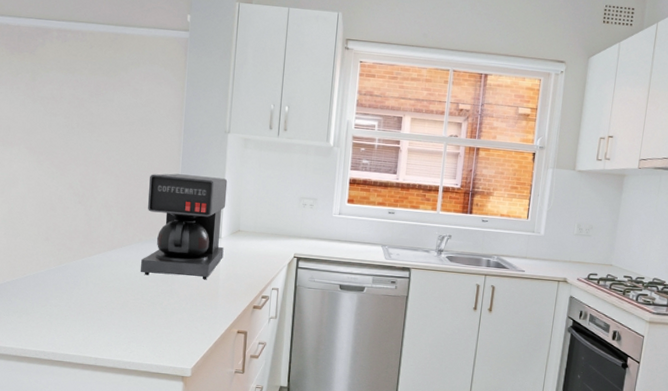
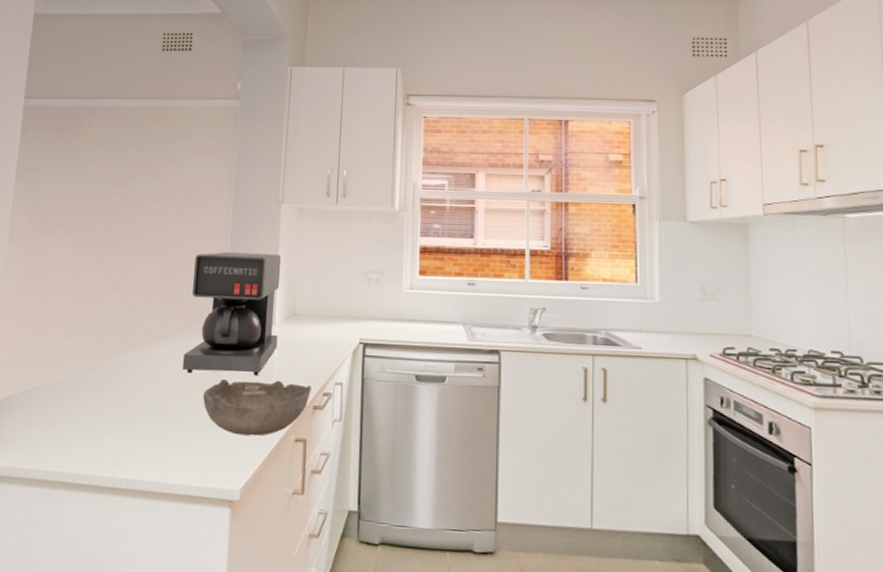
bowl: none [159,281,252,328] -> present [203,378,311,436]

